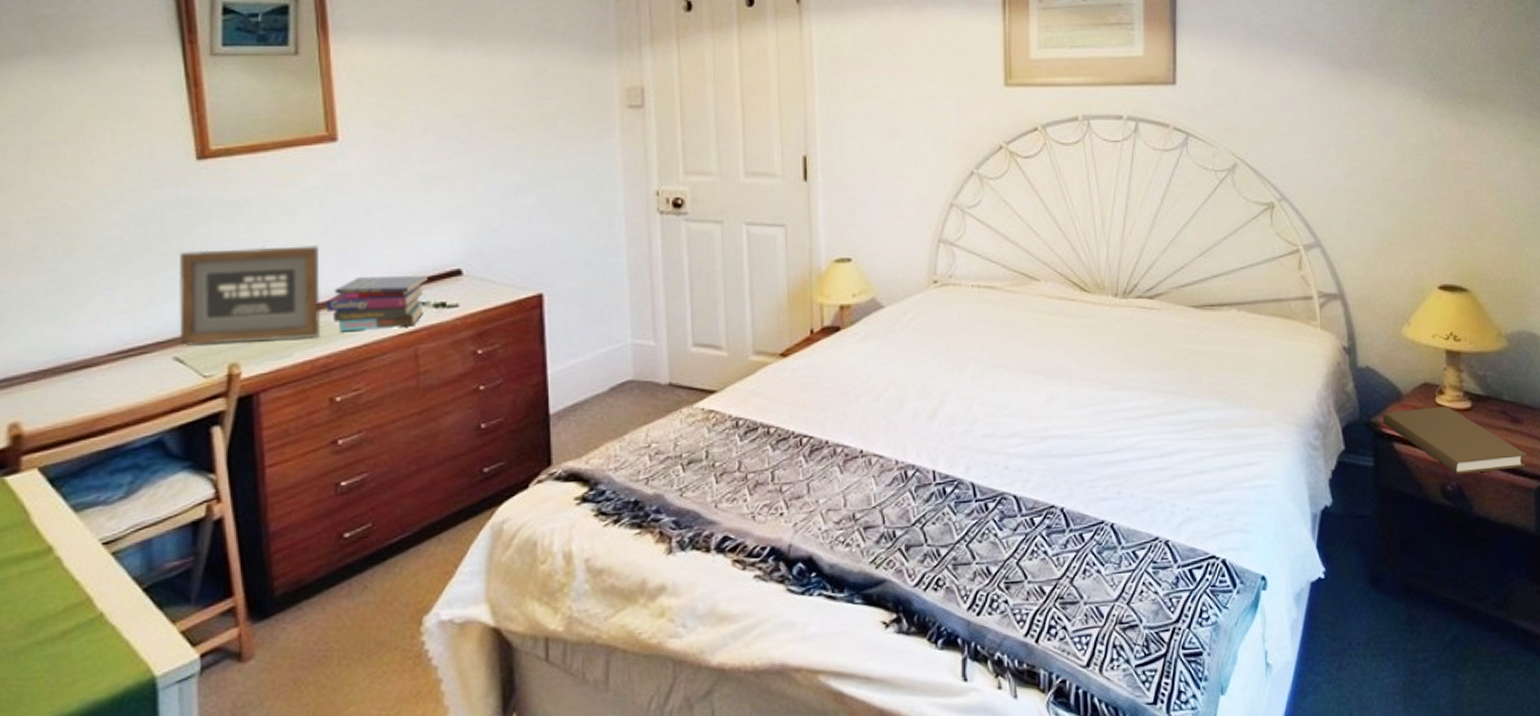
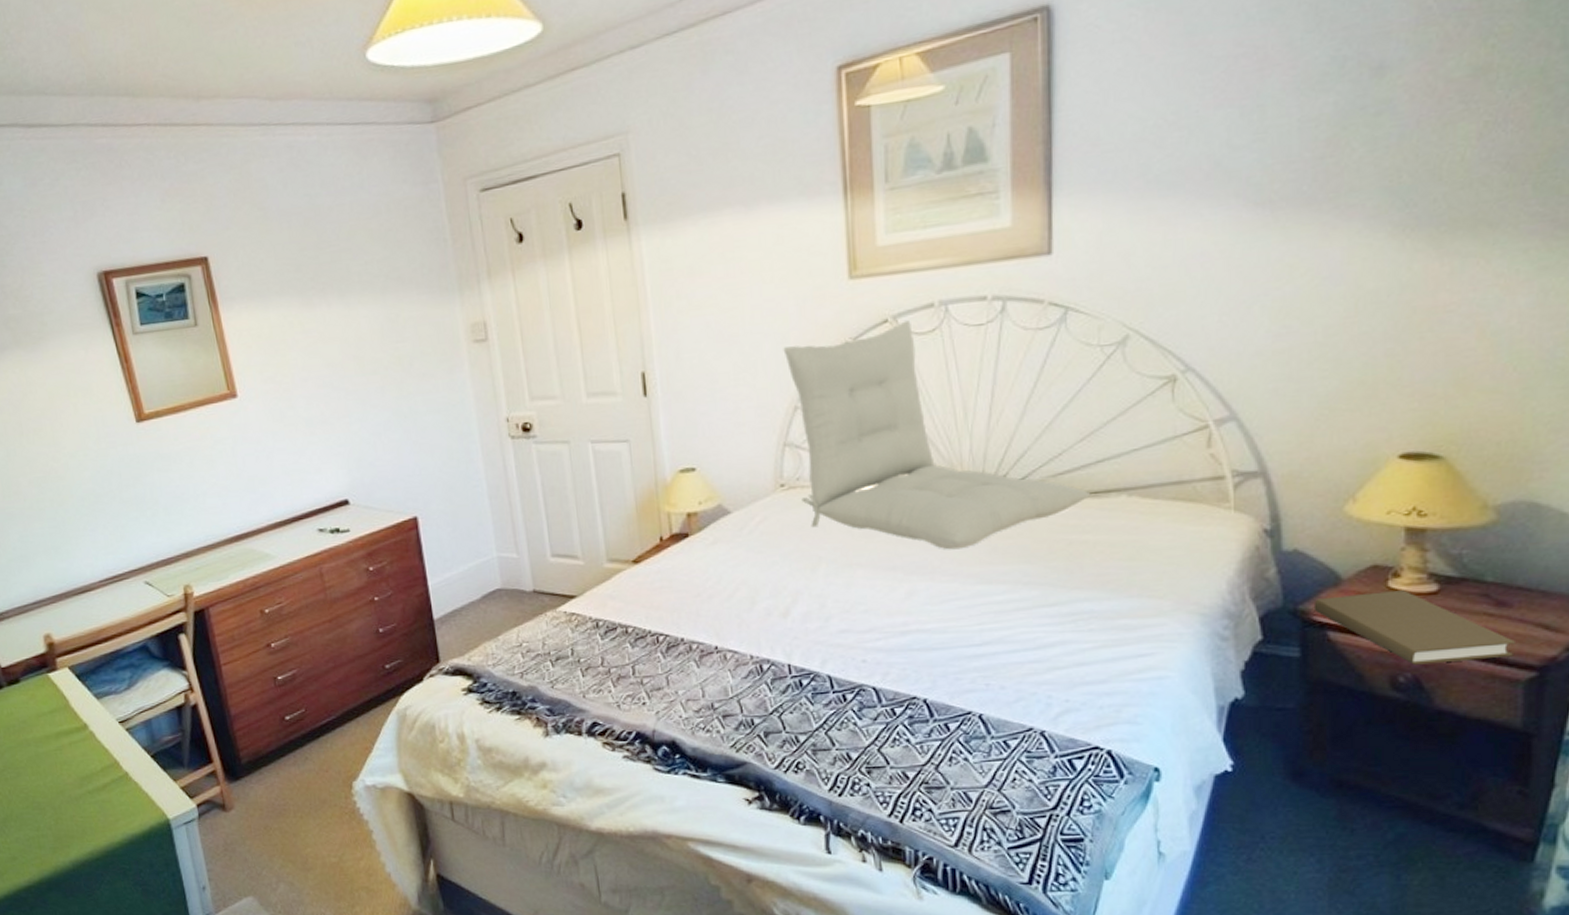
picture frame: present [178,246,321,346] -> none [136,487,247,573]
books: present [325,276,428,332] -> none [246,507,323,557]
seat cushion: none [942,131,1208,355] -> present [783,320,1091,550]

